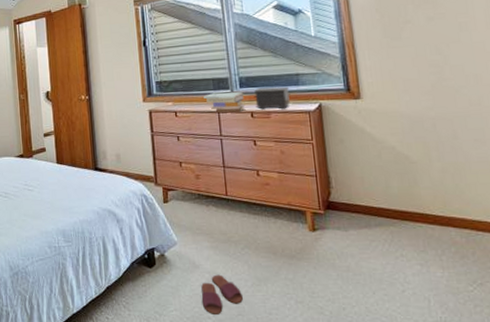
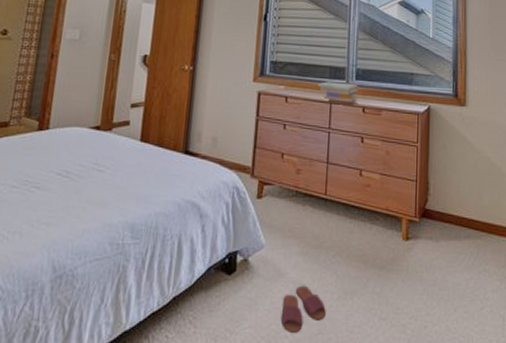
jewelry box: present [254,86,290,110] -> none [369,83,402,108]

